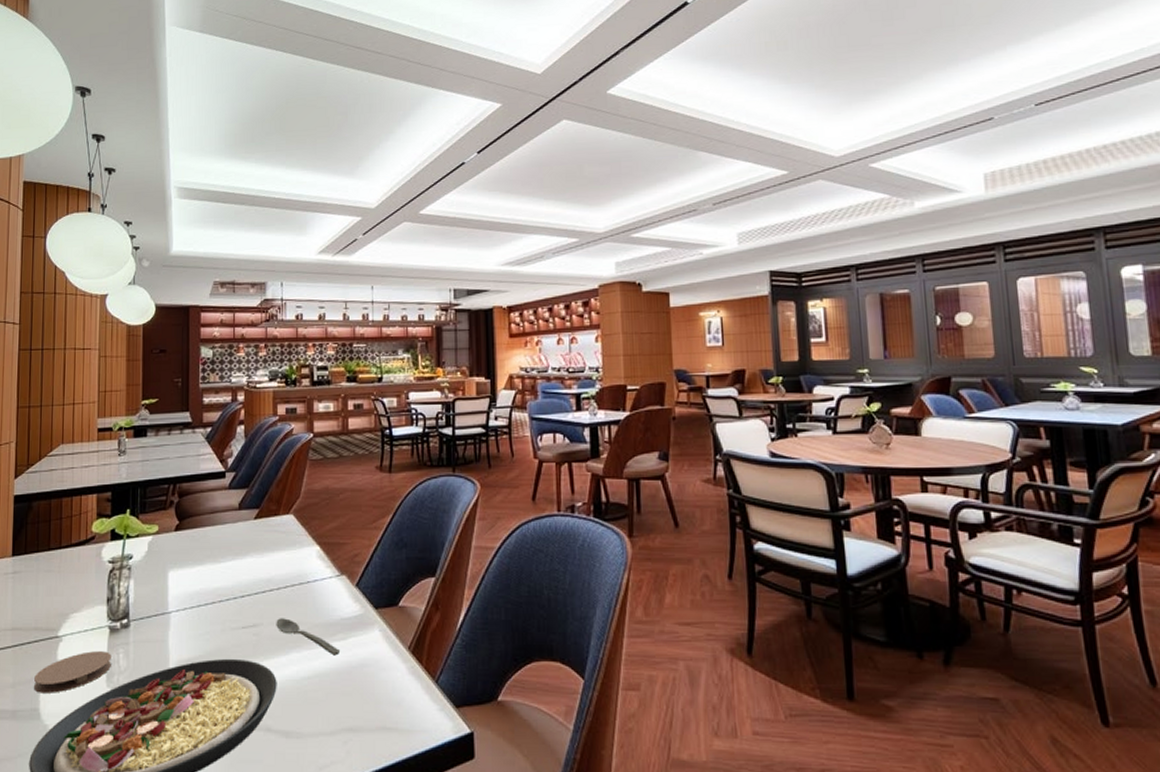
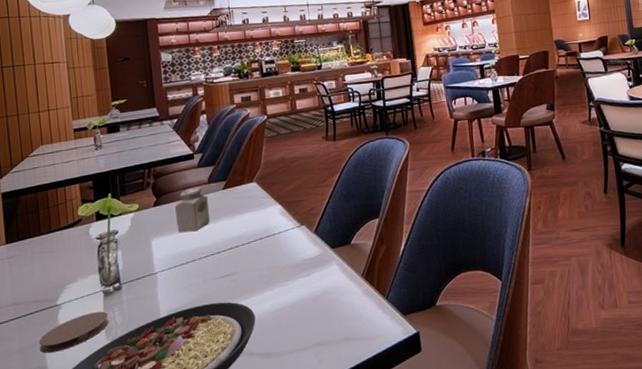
salt shaker: none [198,512,237,567] -> present [175,187,211,233]
spoon: present [276,618,341,656] -> none [249,265,307,289]

